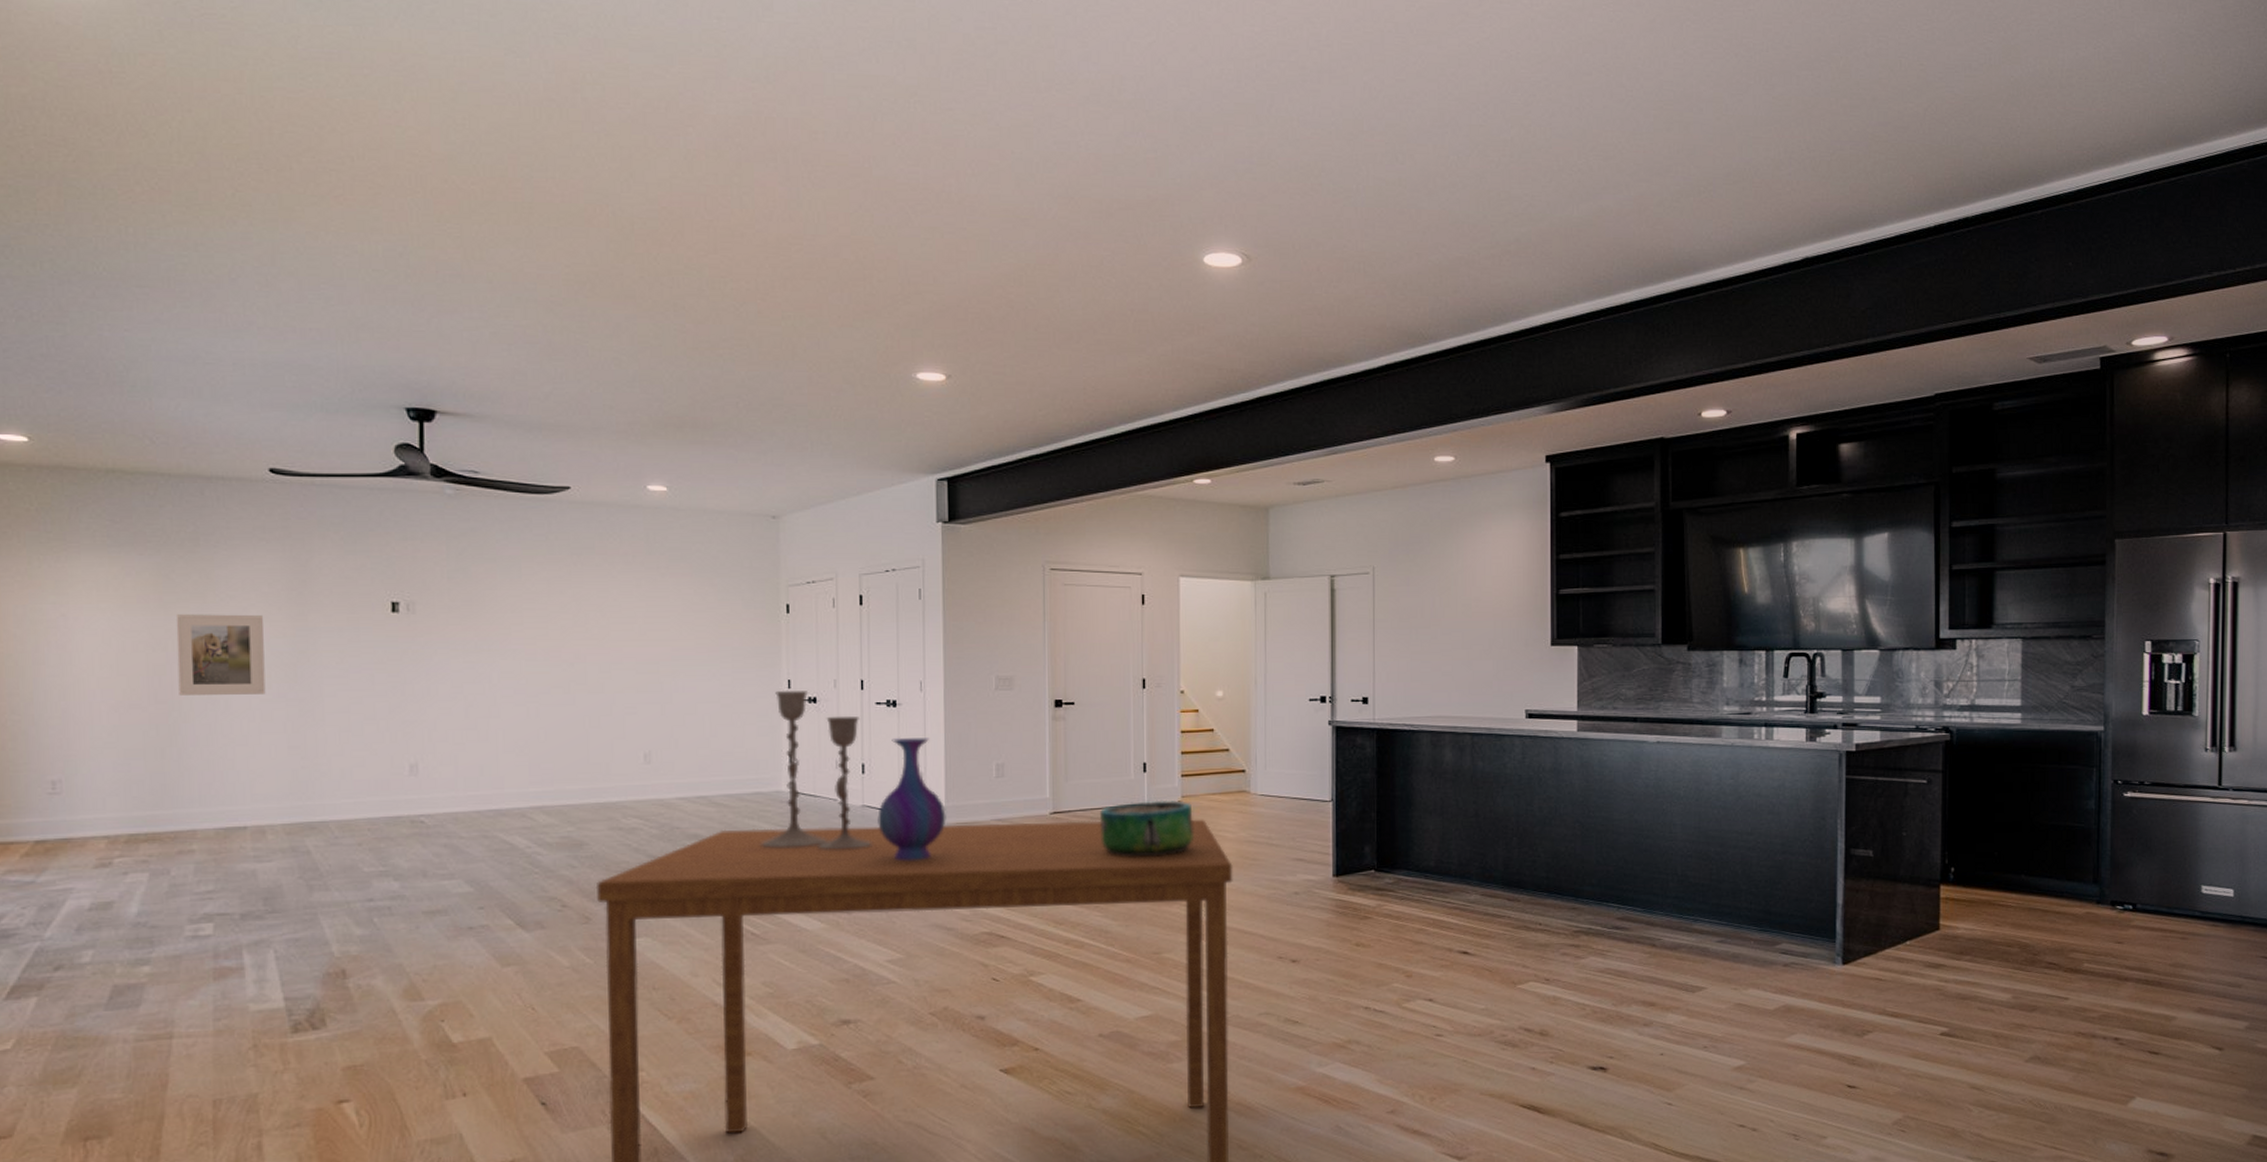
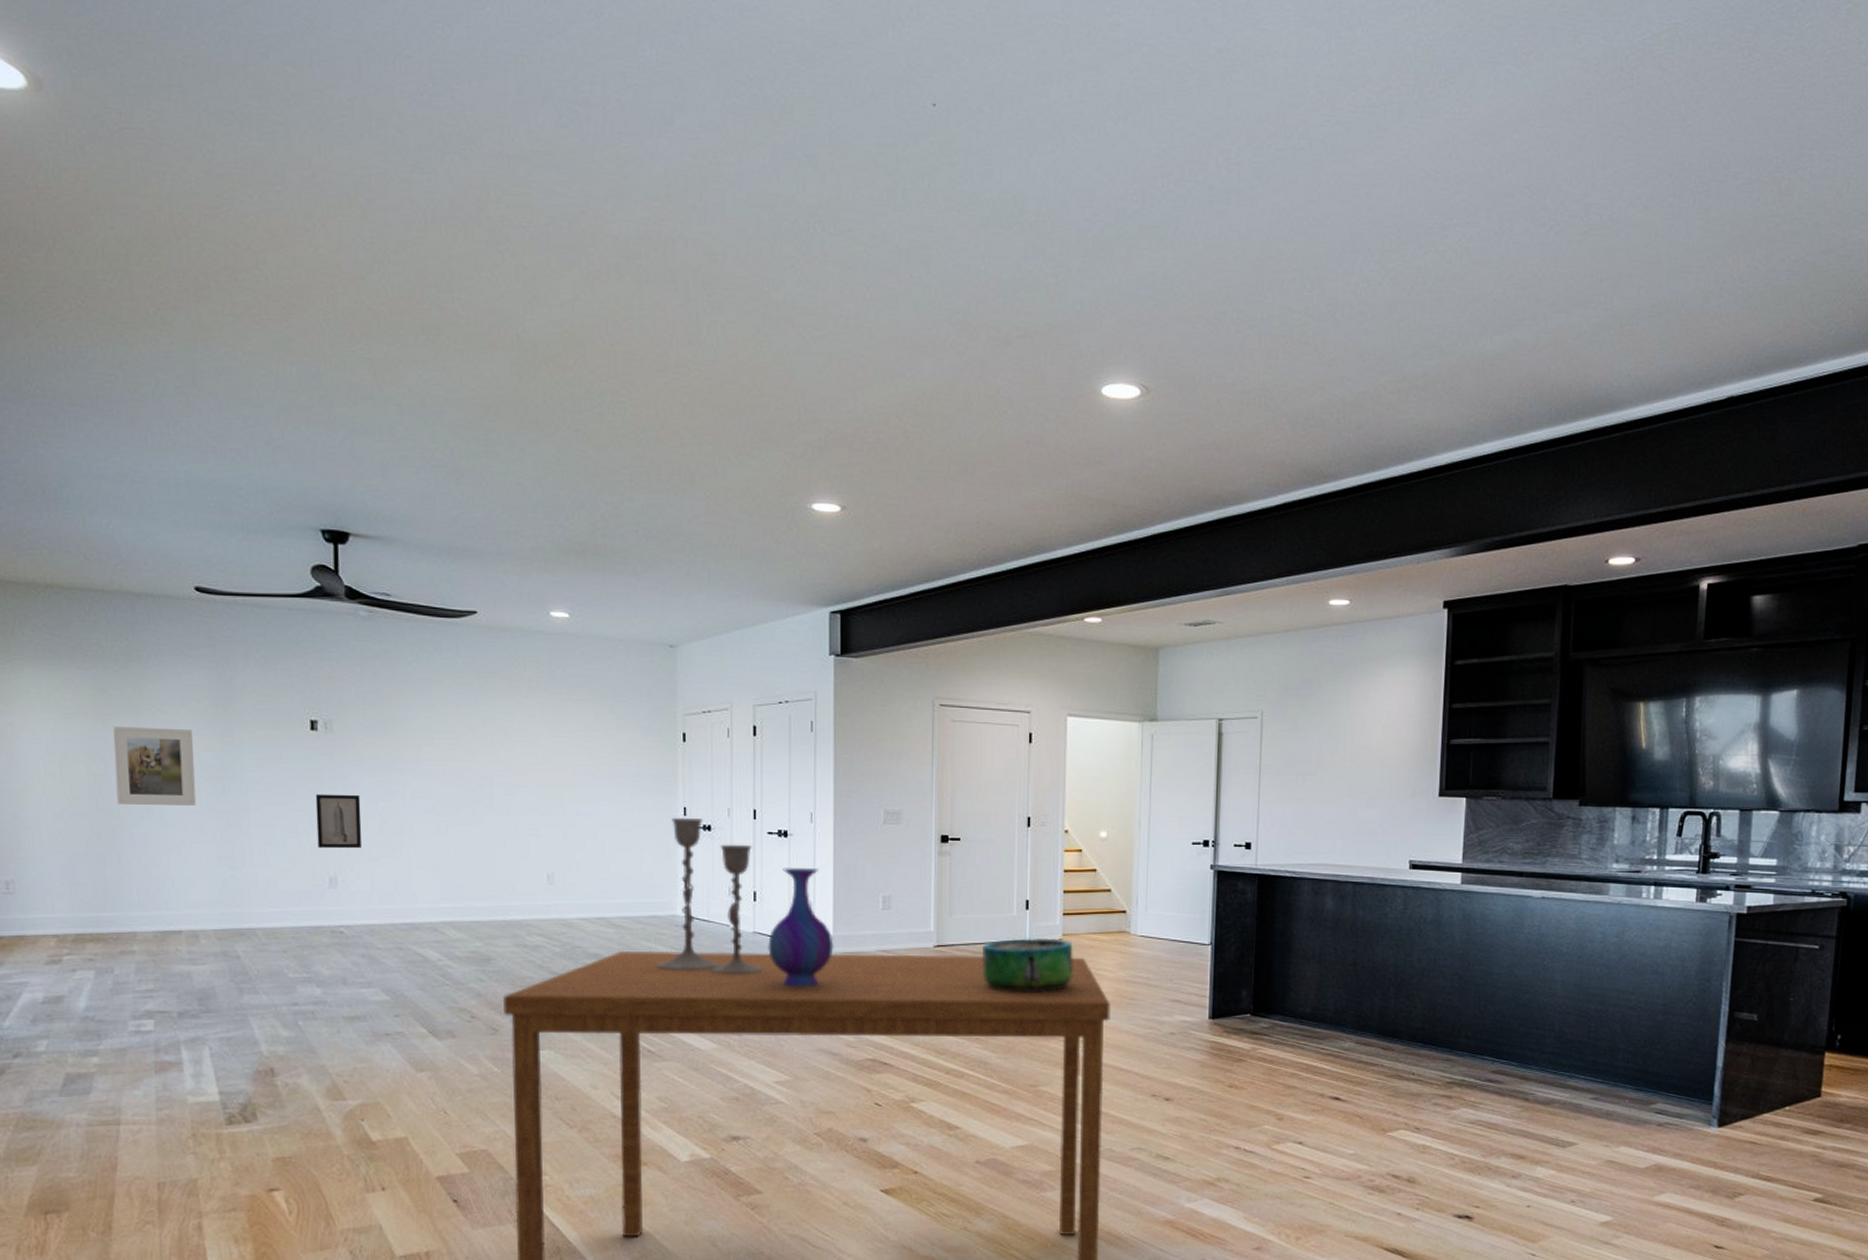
wall art: none [395,677,446,735] -> present [315,794,362,849]

